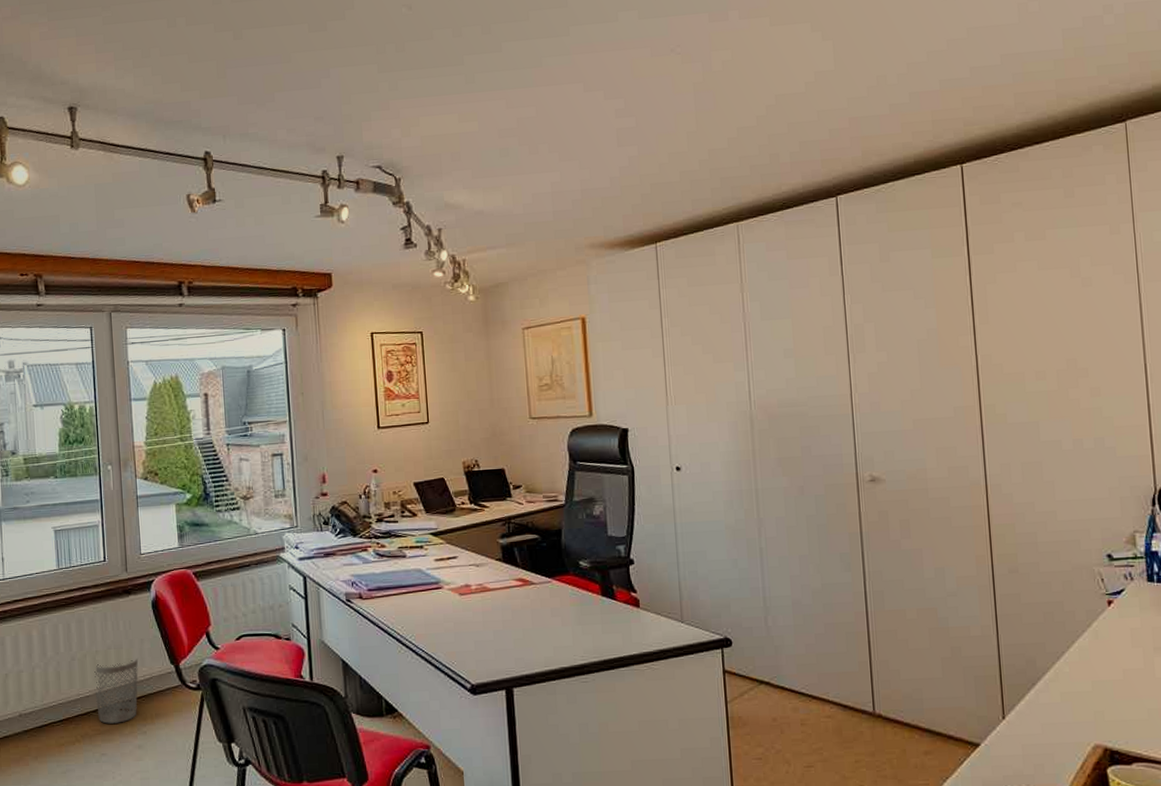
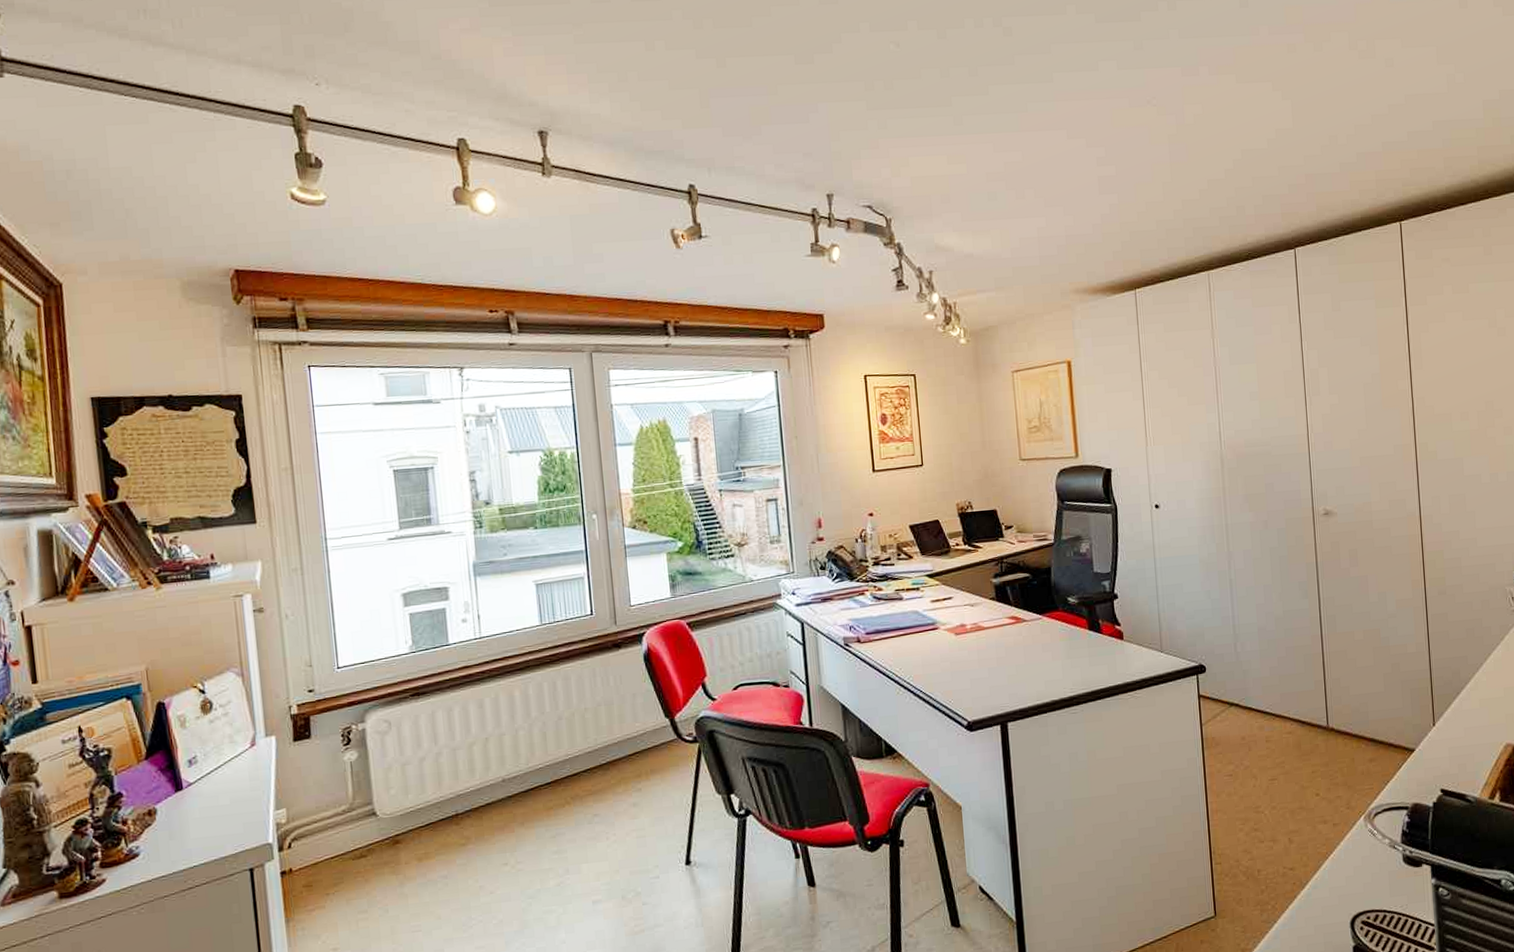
wastebasket: present [94,658,139,724] -> none [584,713,631,783]

